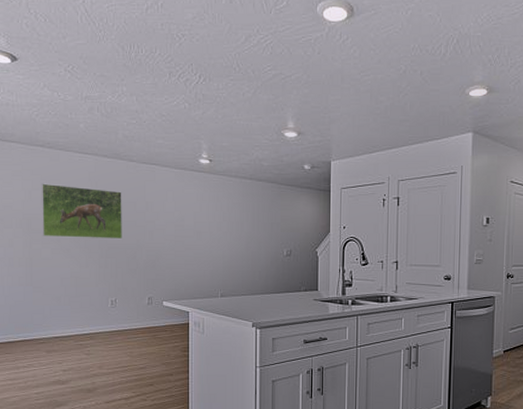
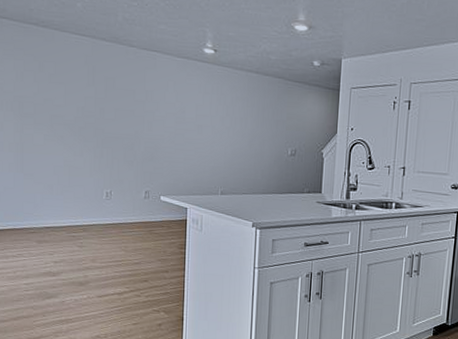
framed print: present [41,183,122,240] -> none [34,64,120,129]

